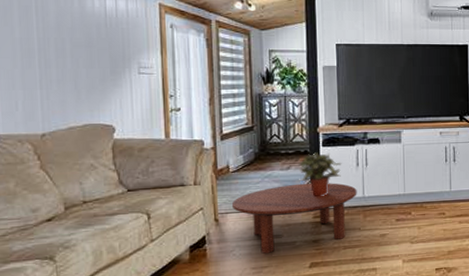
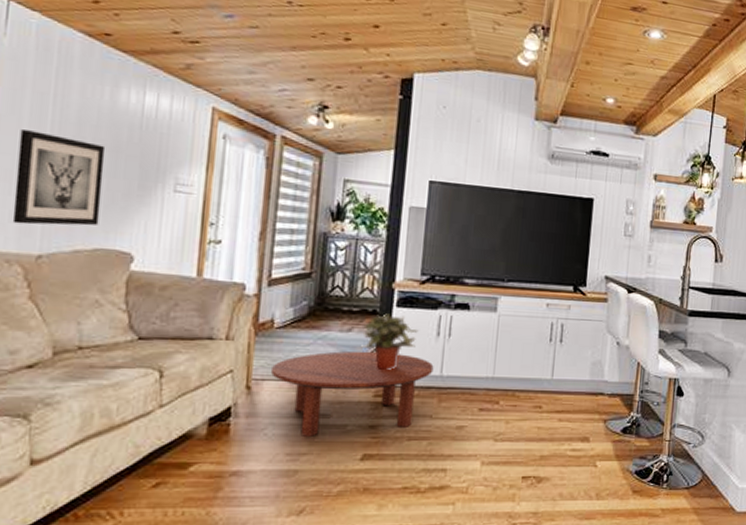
wall art: none [14,37,85,111] -> present [12,130,106,226]

